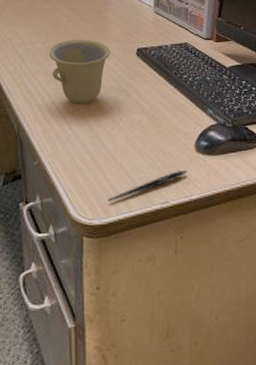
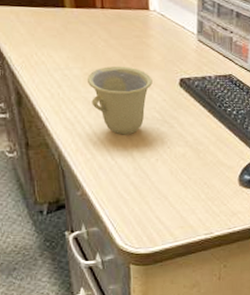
pen: present [107,170,188,202] -> none [152,203,231,232]

